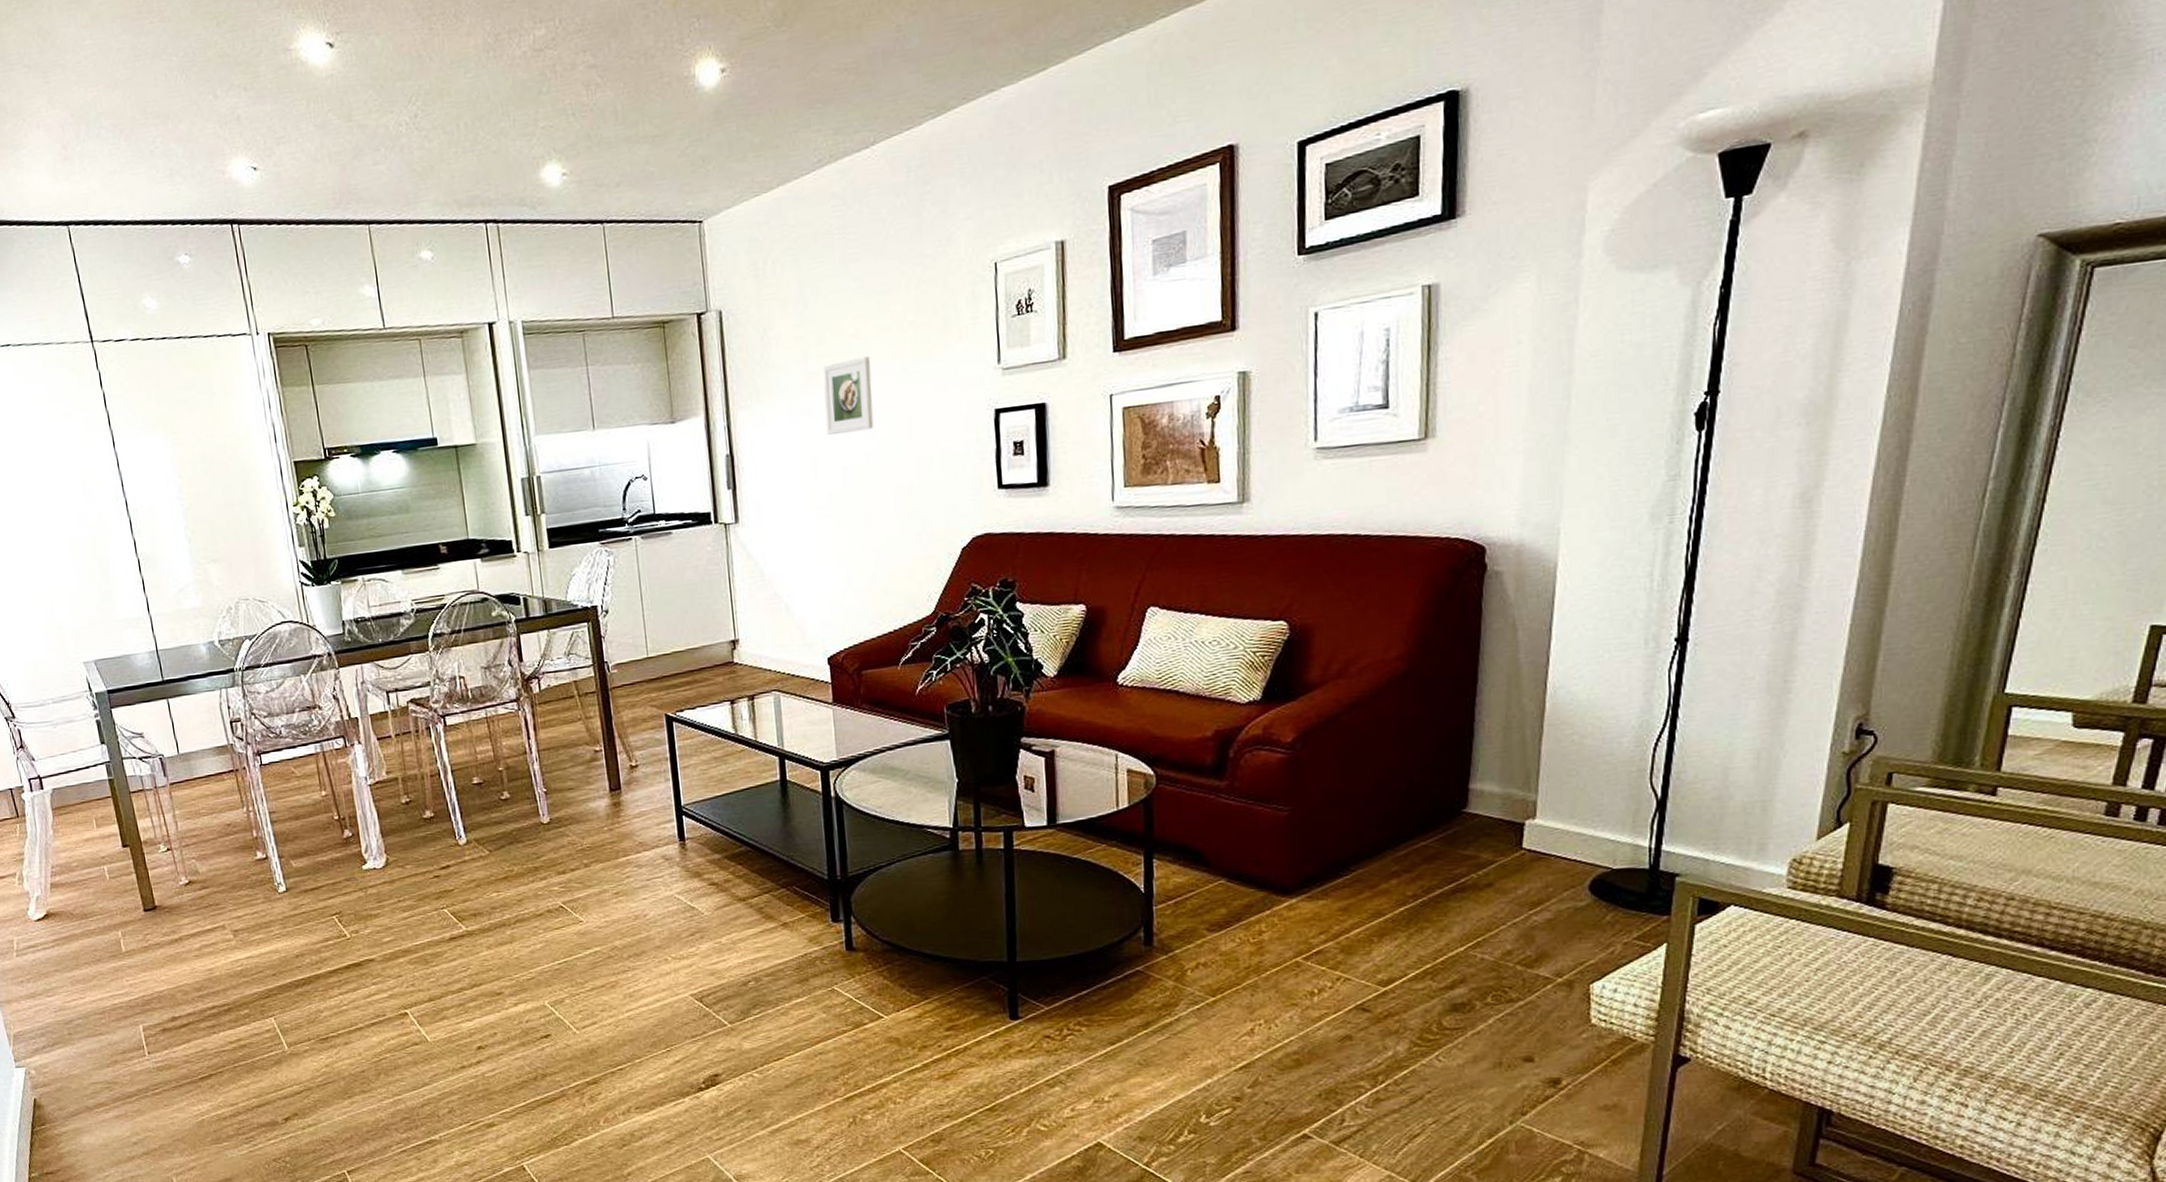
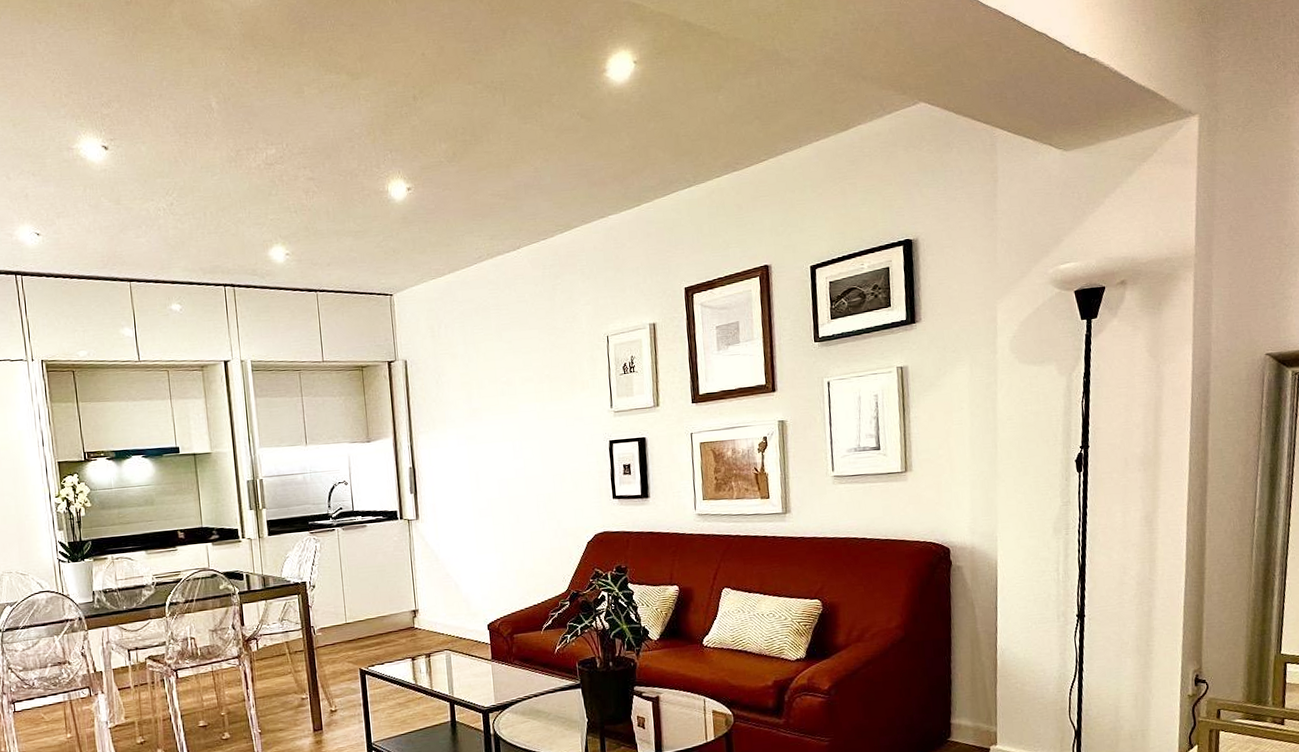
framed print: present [822,356,874,435] -> none [482,398,521,455]

